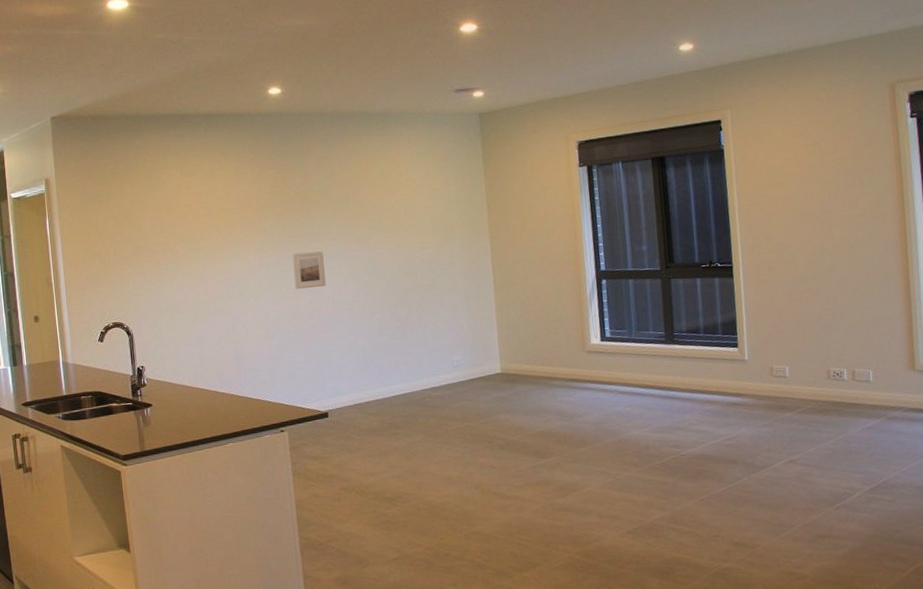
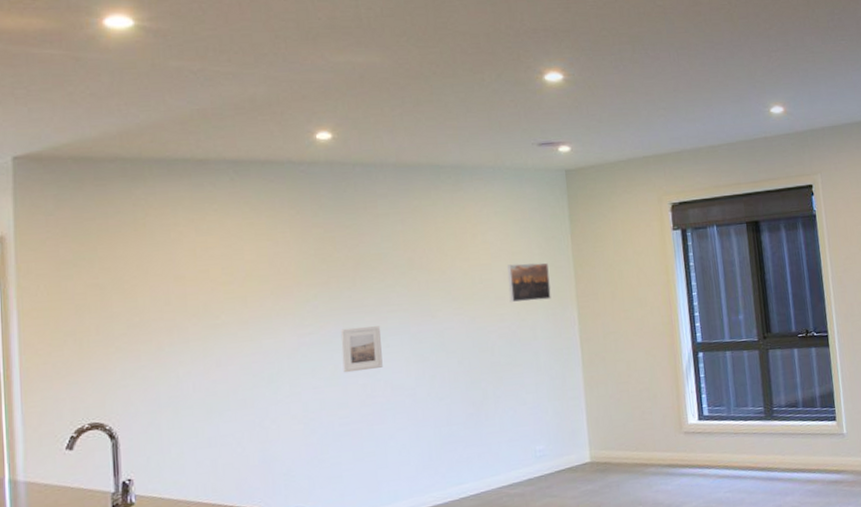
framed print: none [428,197,467,233] -> present [507,262,551,303]

